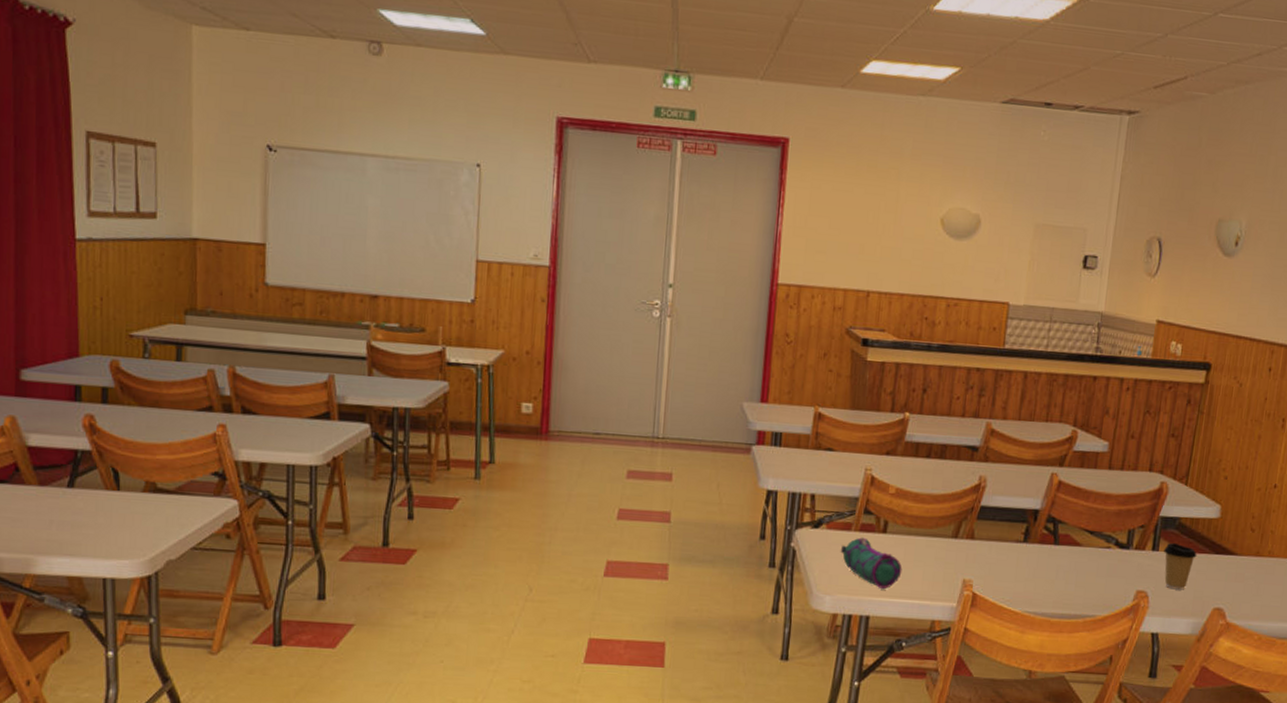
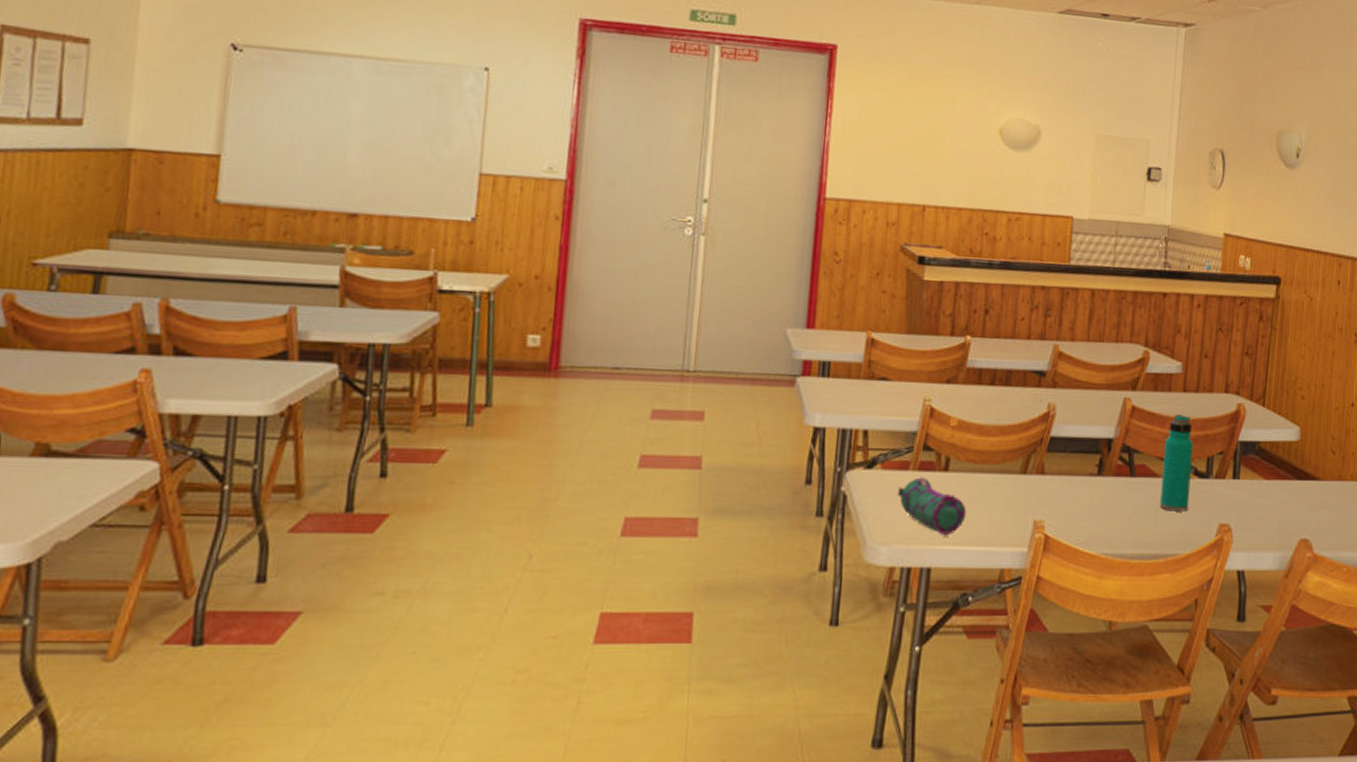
water bottle: none [1081,489,1116,578] -> present [1160,414,1194,512]
coffee cup: present [1164,542,1197,590] -> none [1245,469,1279,521]

